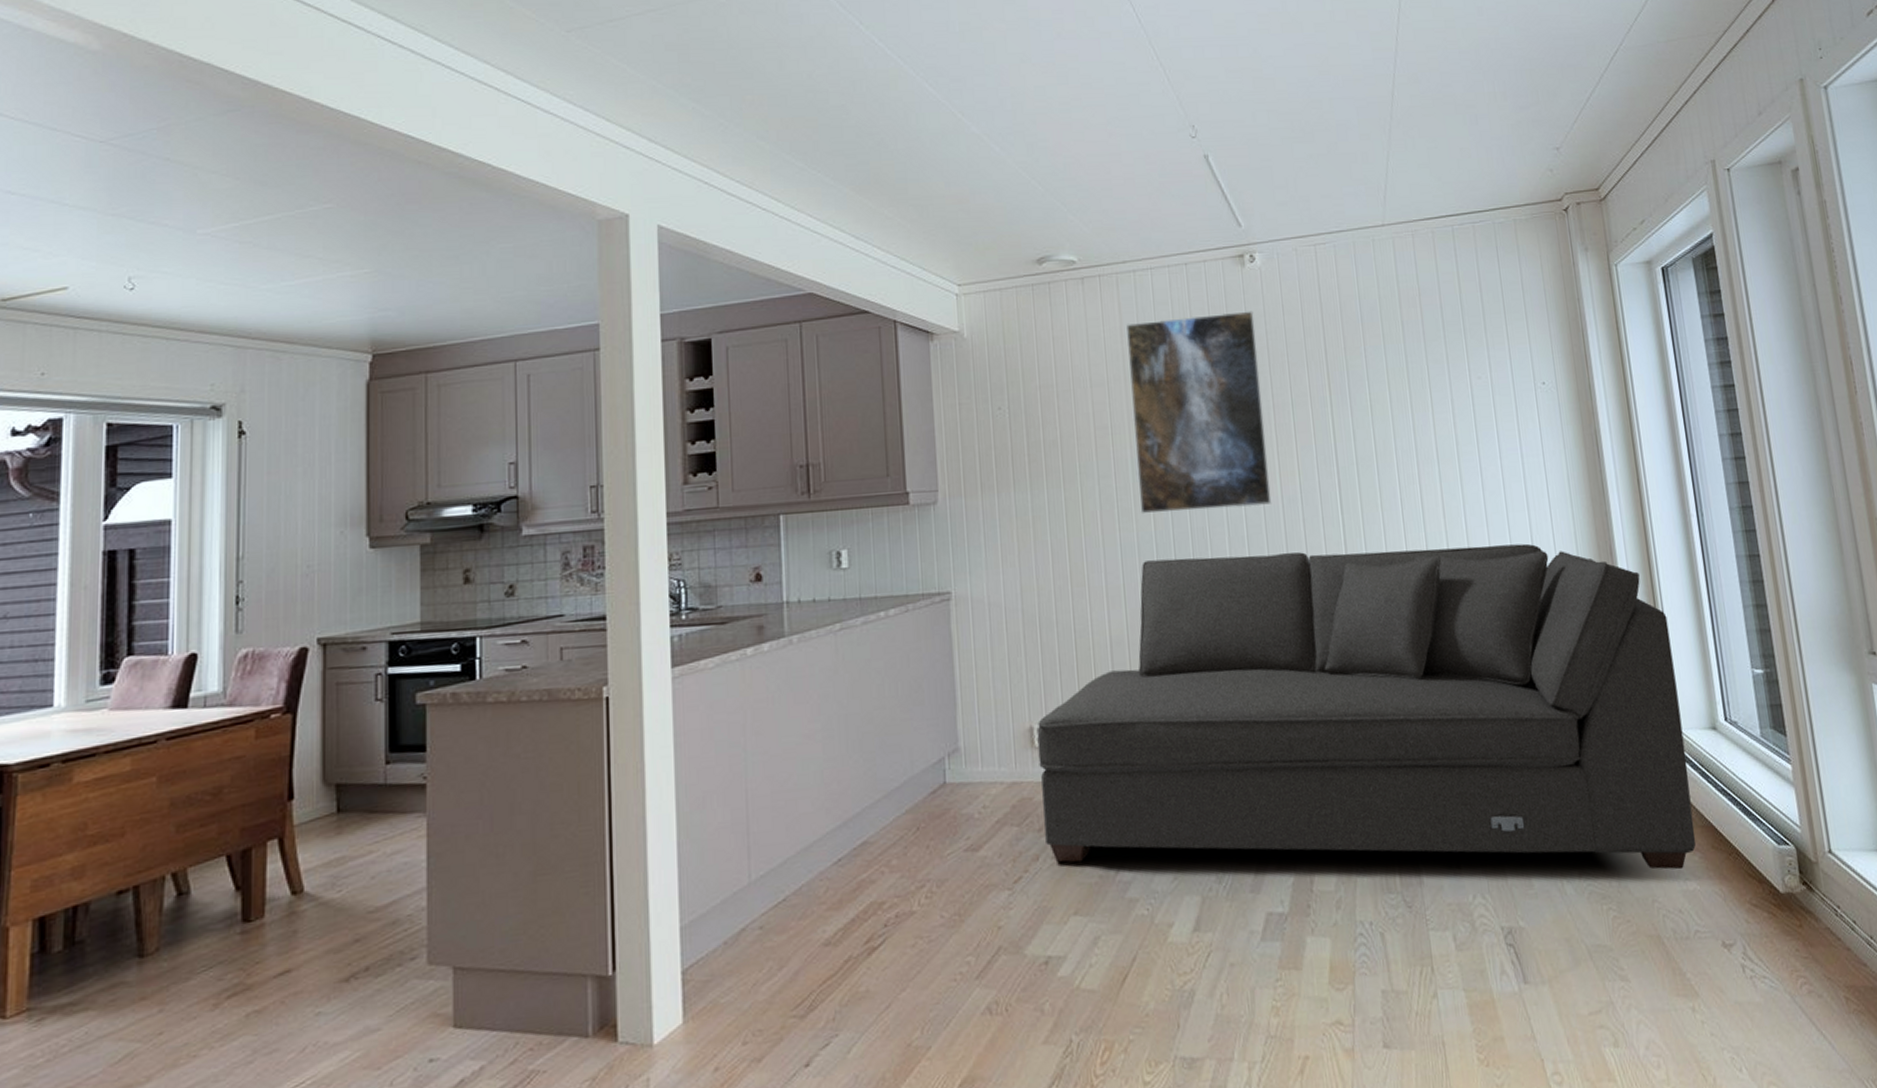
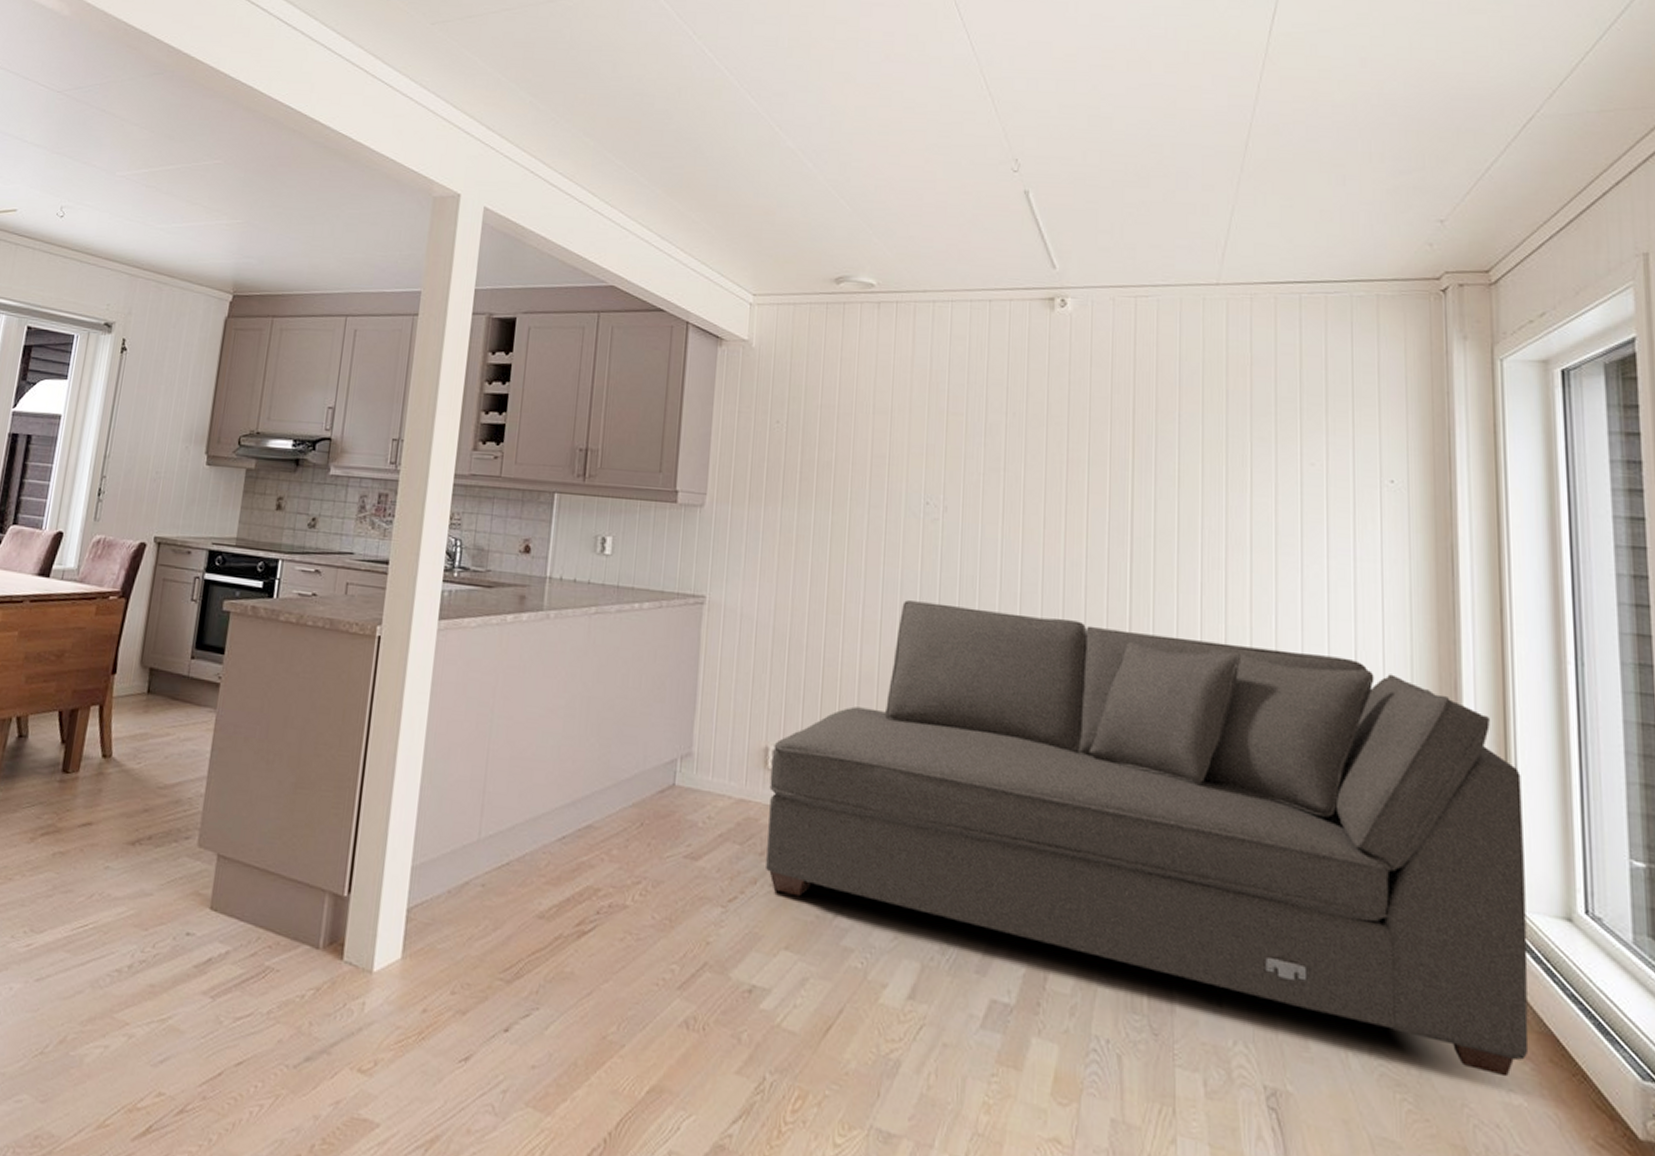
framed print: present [1125,311,1272,515] -> none [908,354,1058,565]

